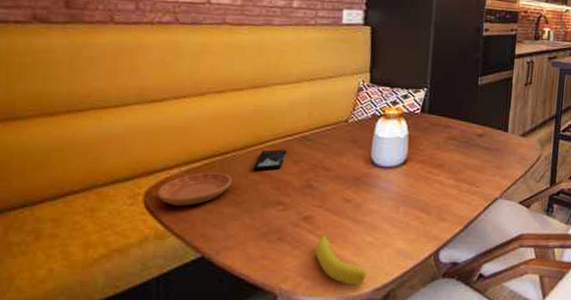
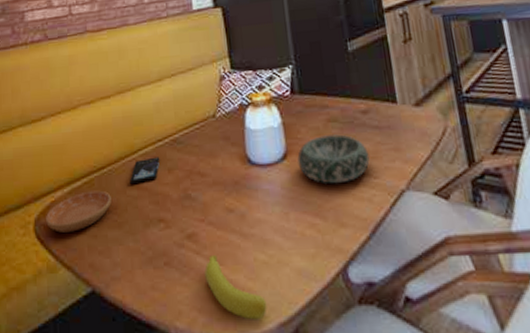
decorative bowl: none [415,149,476,189] -> present [297,134,370,184]

